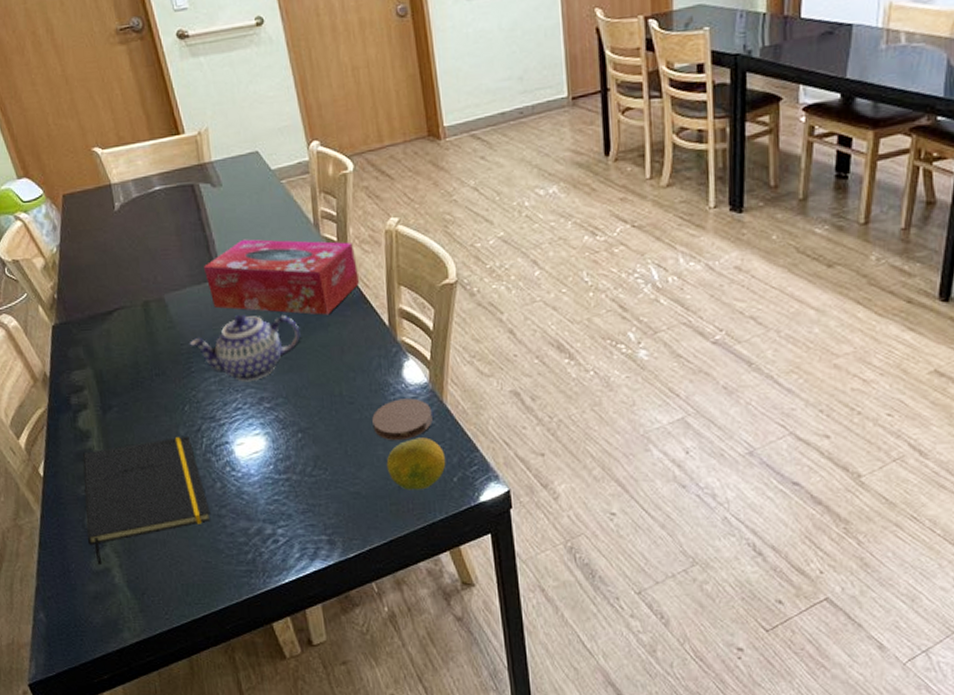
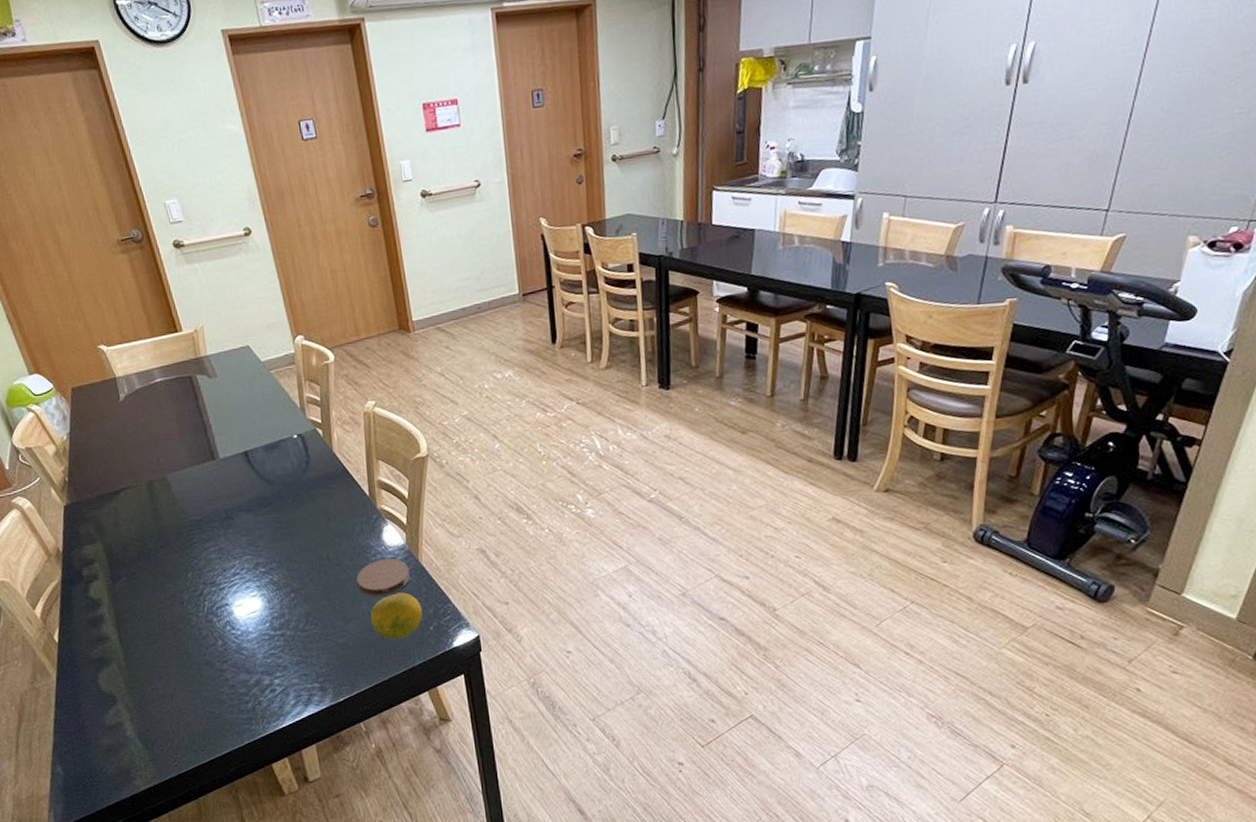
notepad: present [82,435,211,566] -> none [94,599,214,721]
teapot: present [189,314,301,382] -> none [190,489,291,550]
tissue box: present [204,239,360,315] -> none [202,423,343,489]

